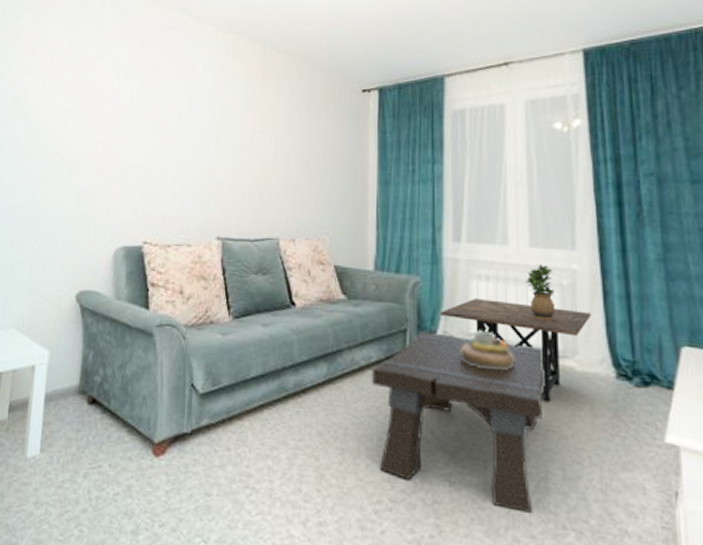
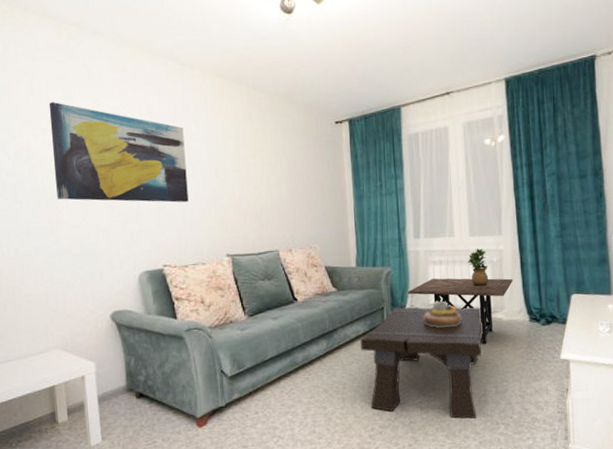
wall art: none [44,52,188,171] -> present [48,102,189,203]

